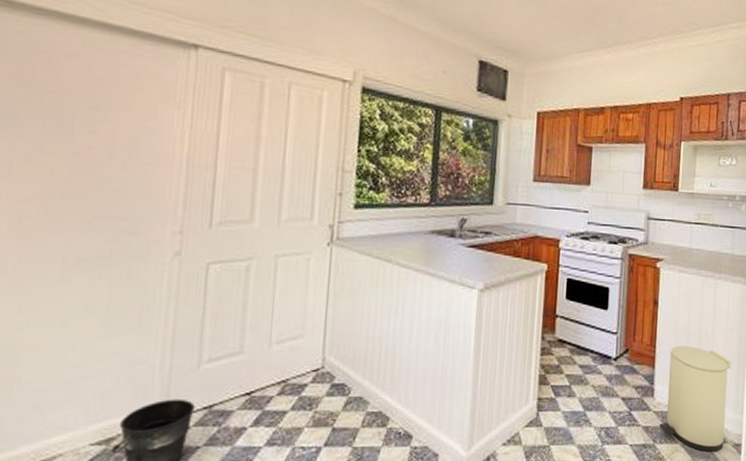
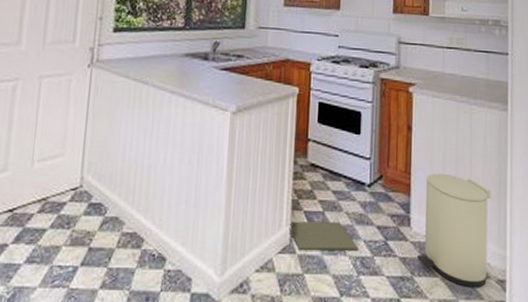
door mat: none [534,395,603,423] -> present [288,221,358,250]

